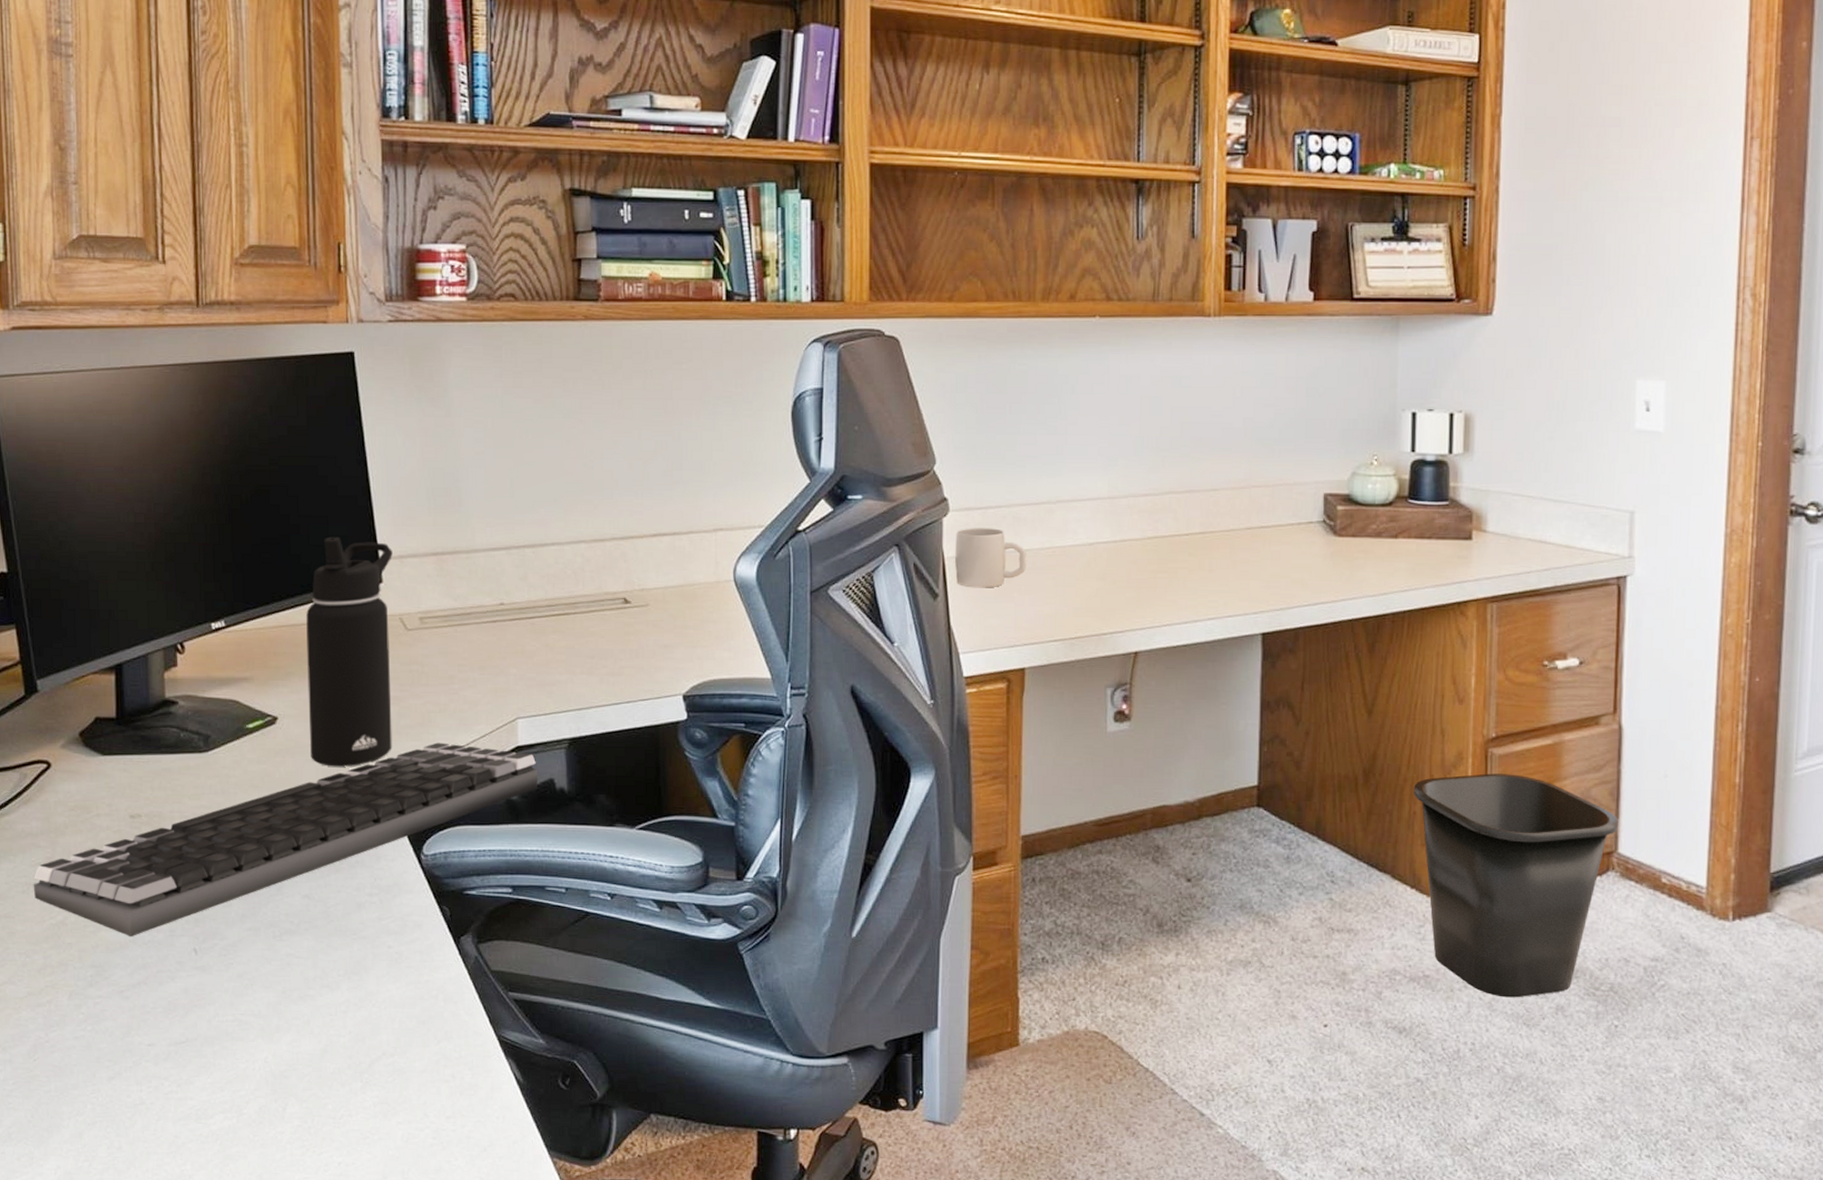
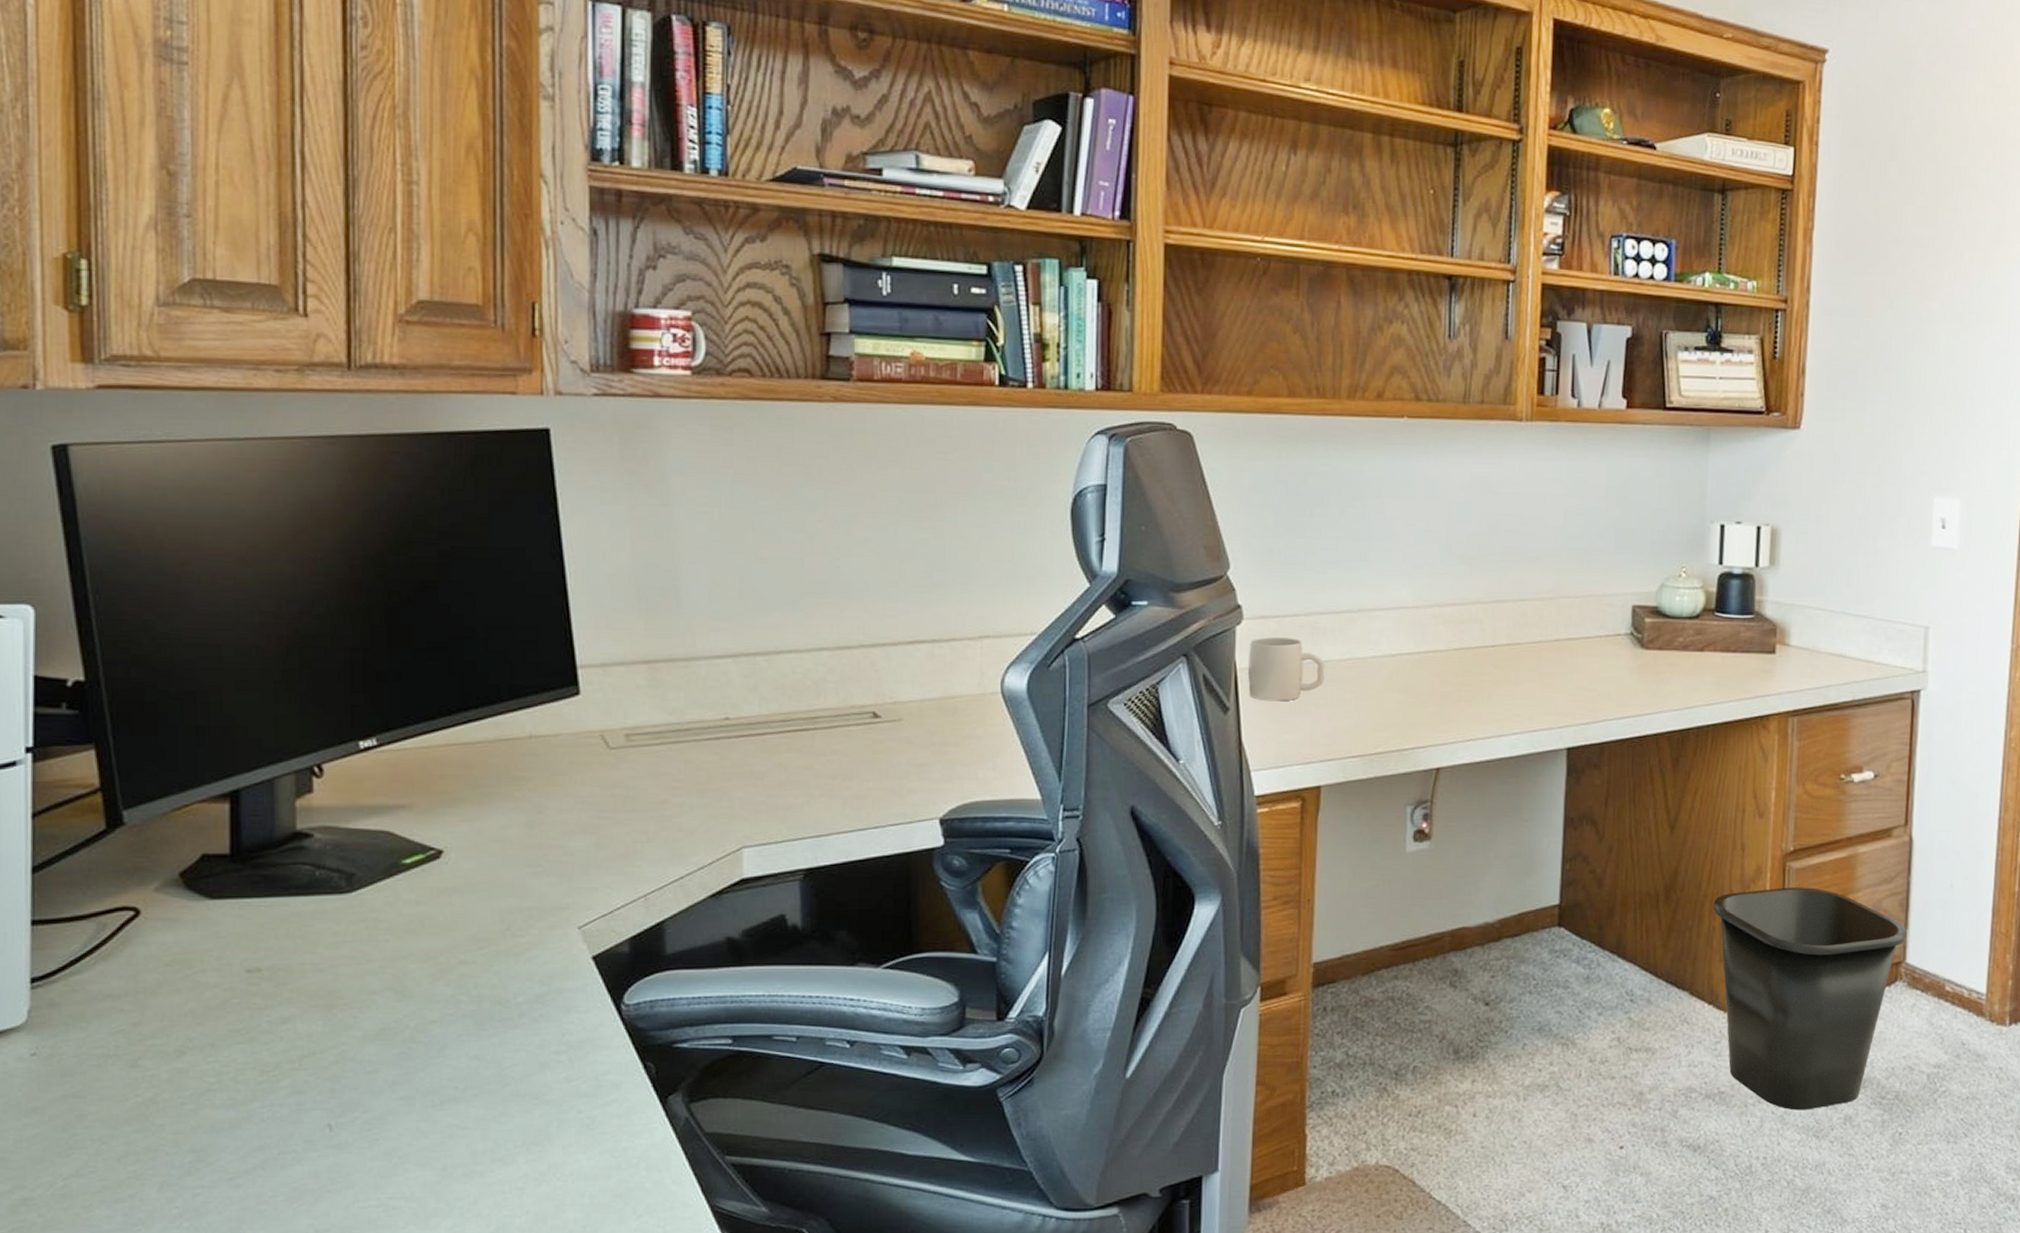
computer keyboard: present [33,742,539,937] -> none [112,876,767,1114]
water bottle: present [306,536,393,767] -> none [482,641,593,906]

